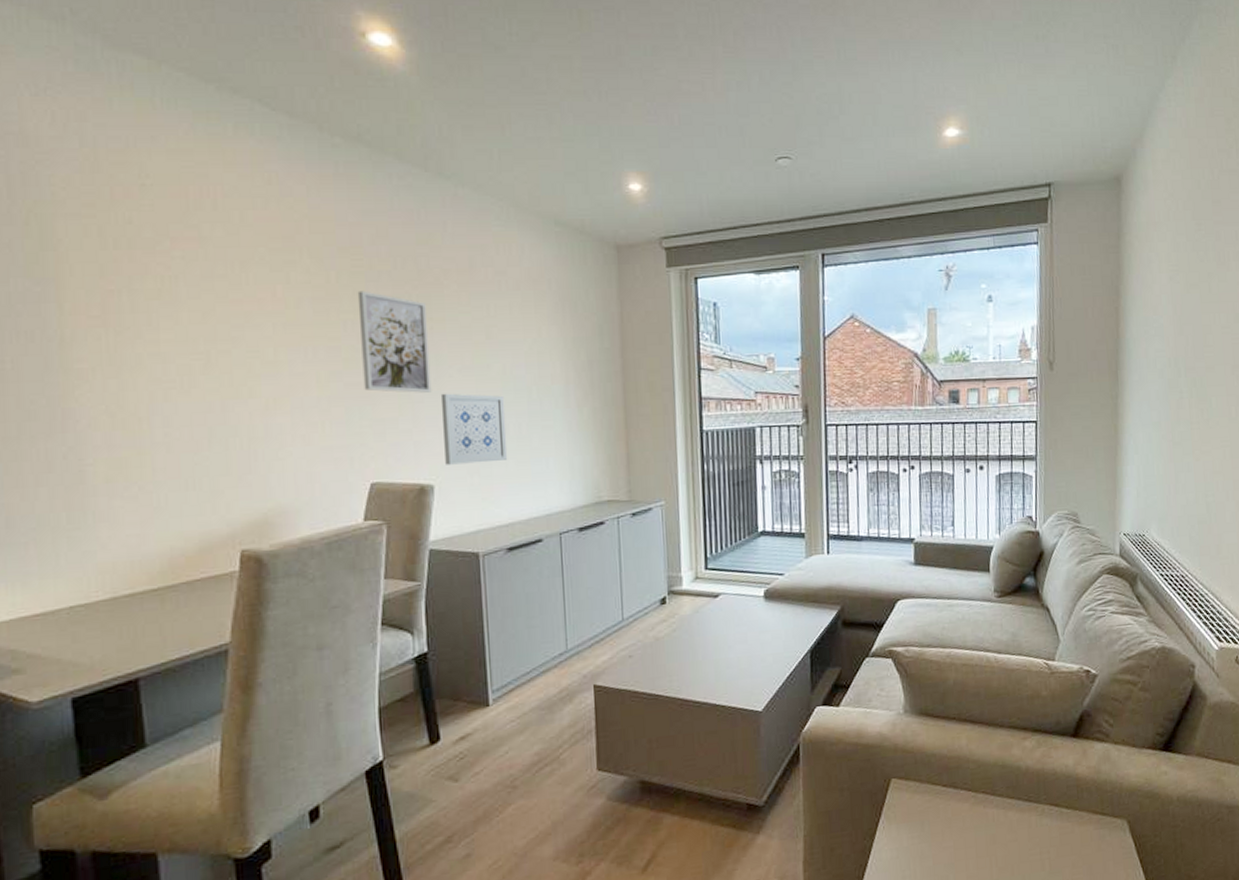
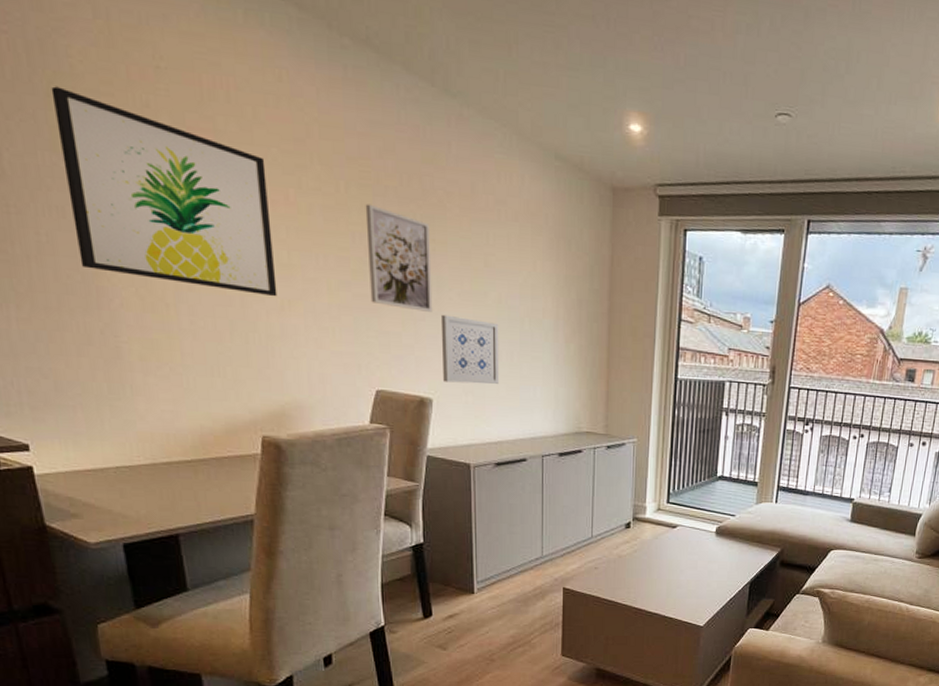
wall art: none [30,214,262,397] -> present [51,86,277,297]

